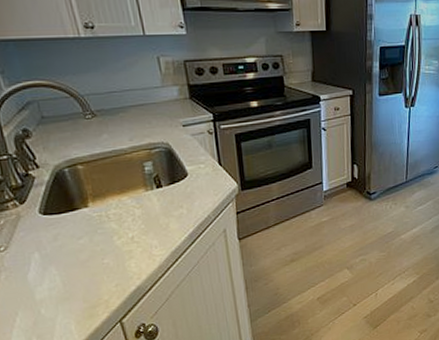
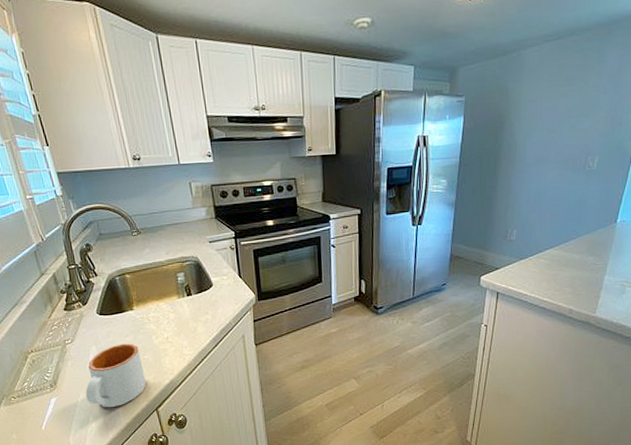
mug: none [26,246,107,325] -> present [85,343,146,408]

